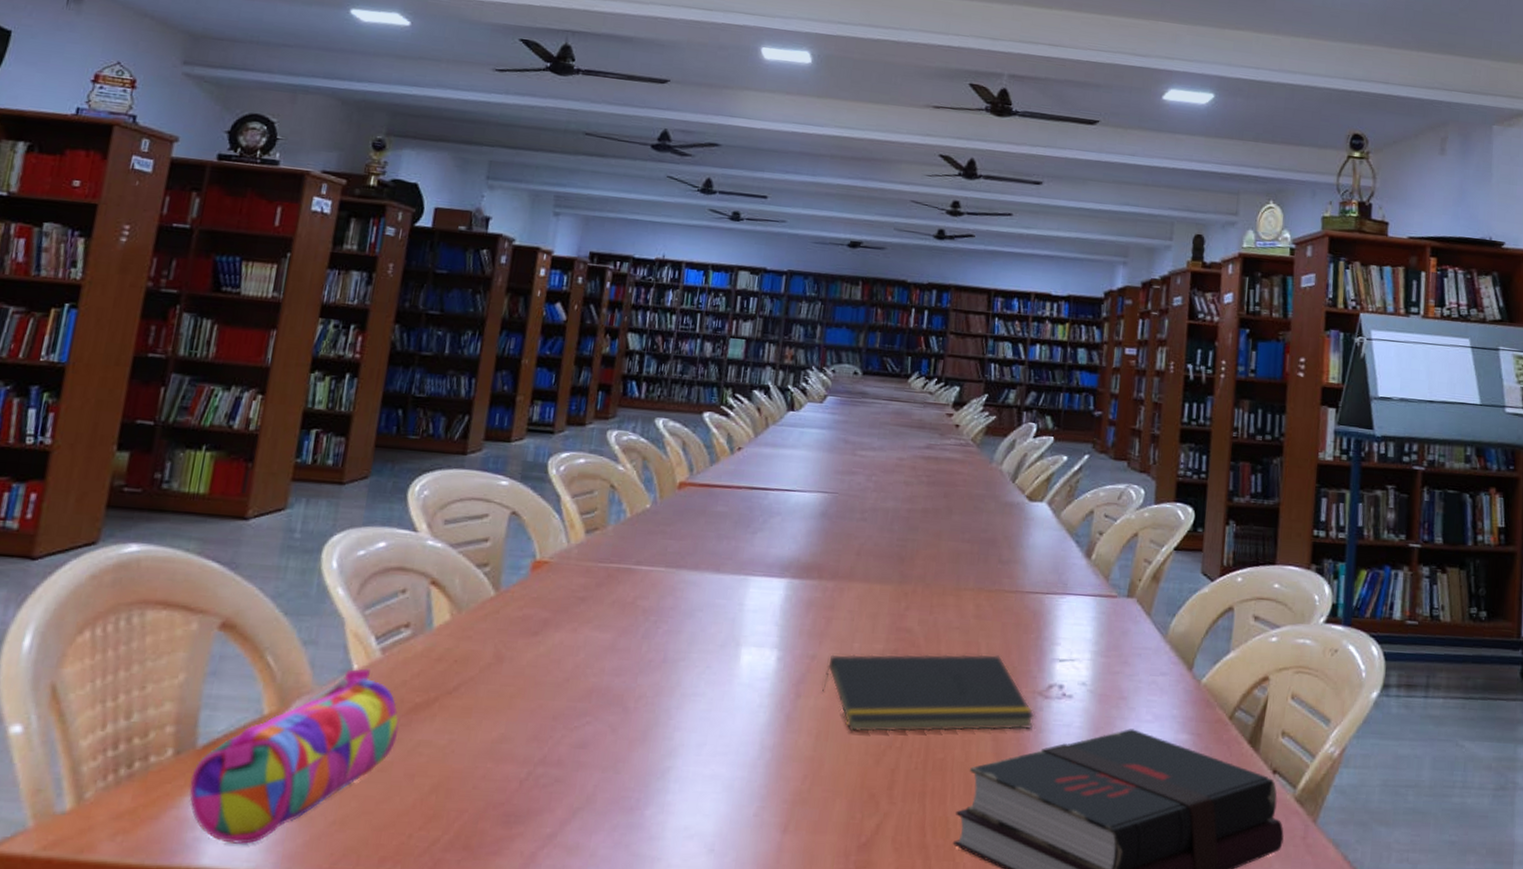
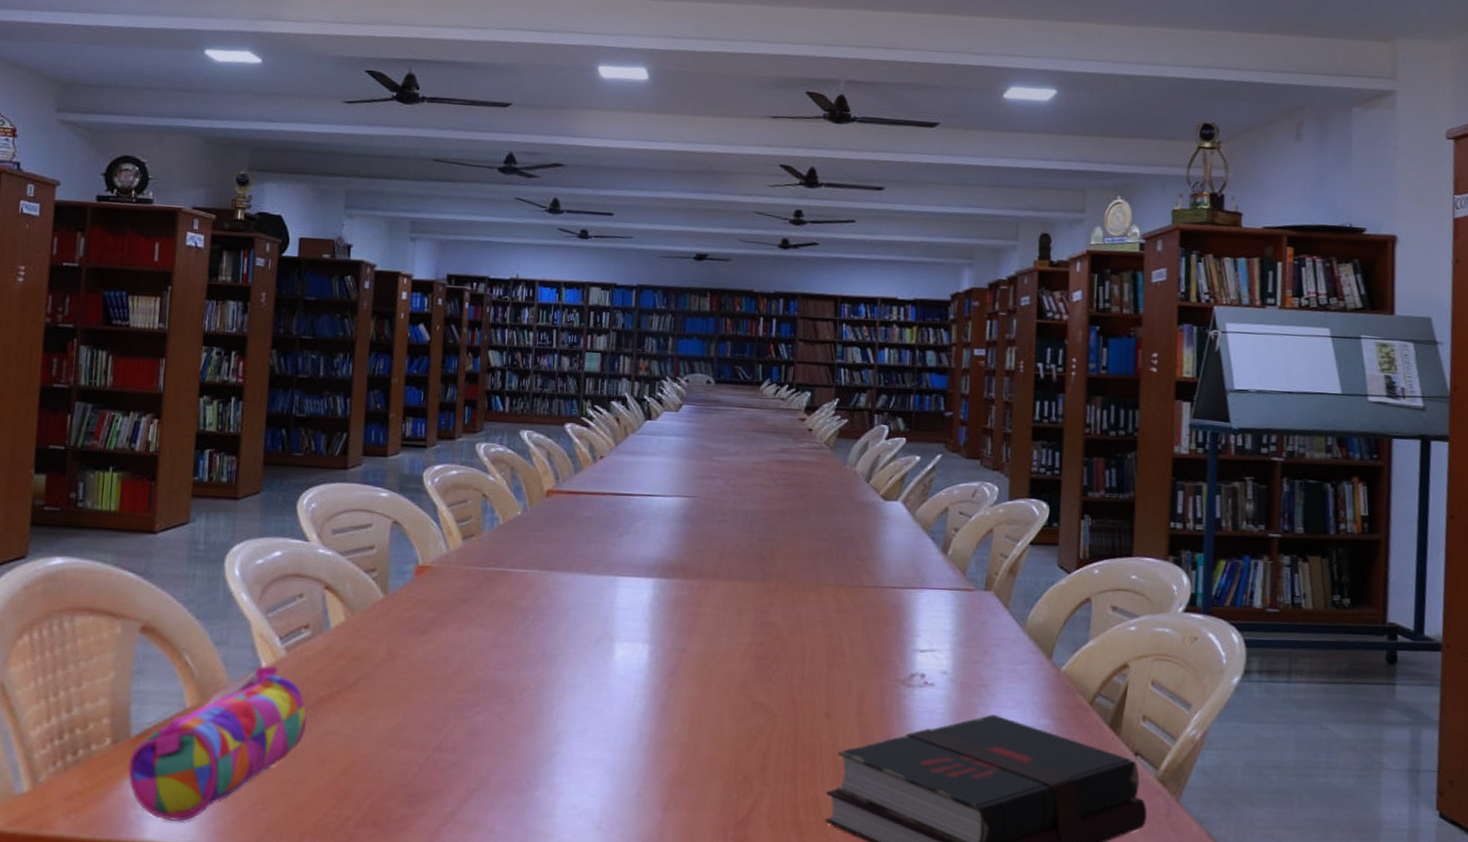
notepad: present [822,654,1035,733] -> none [693,646,899,720]

